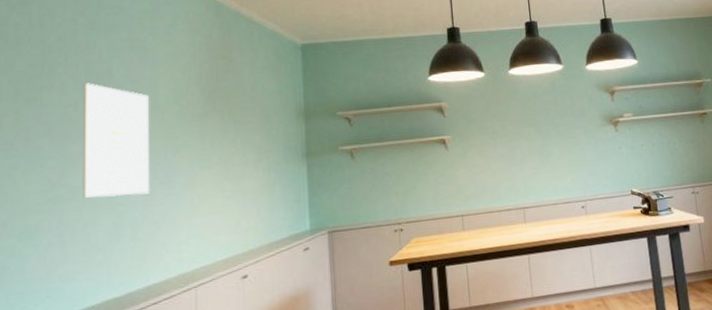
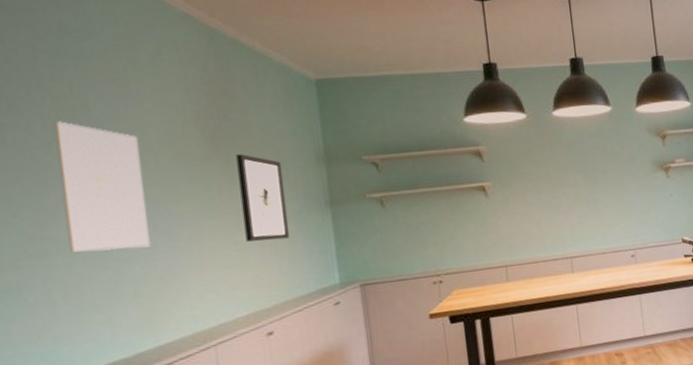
wall art: none [229,110,269,190] -> present [236,154,290,242]

